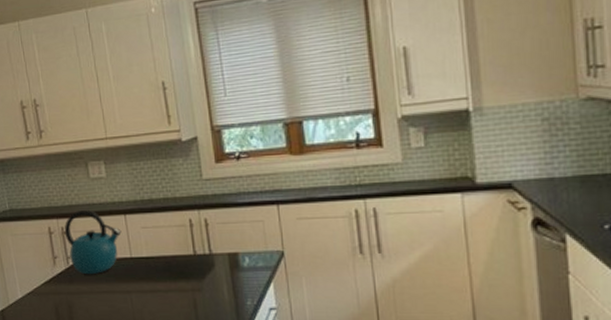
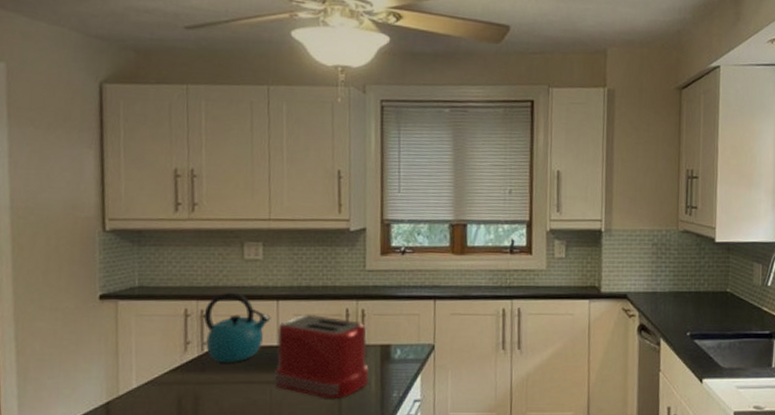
toaster: none [129,227,222,308] -> present [274,315,370,399]

